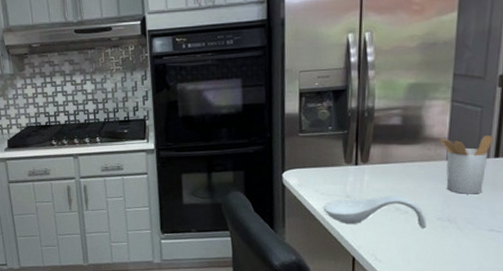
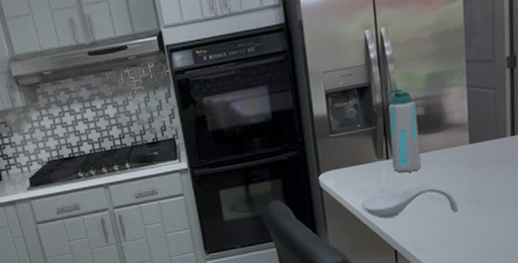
water bottle: none [360,95,394,181] -> present [386,88,421,173]
utensil holder: present [439,134,494,194] -> none [460,115,509,175]

